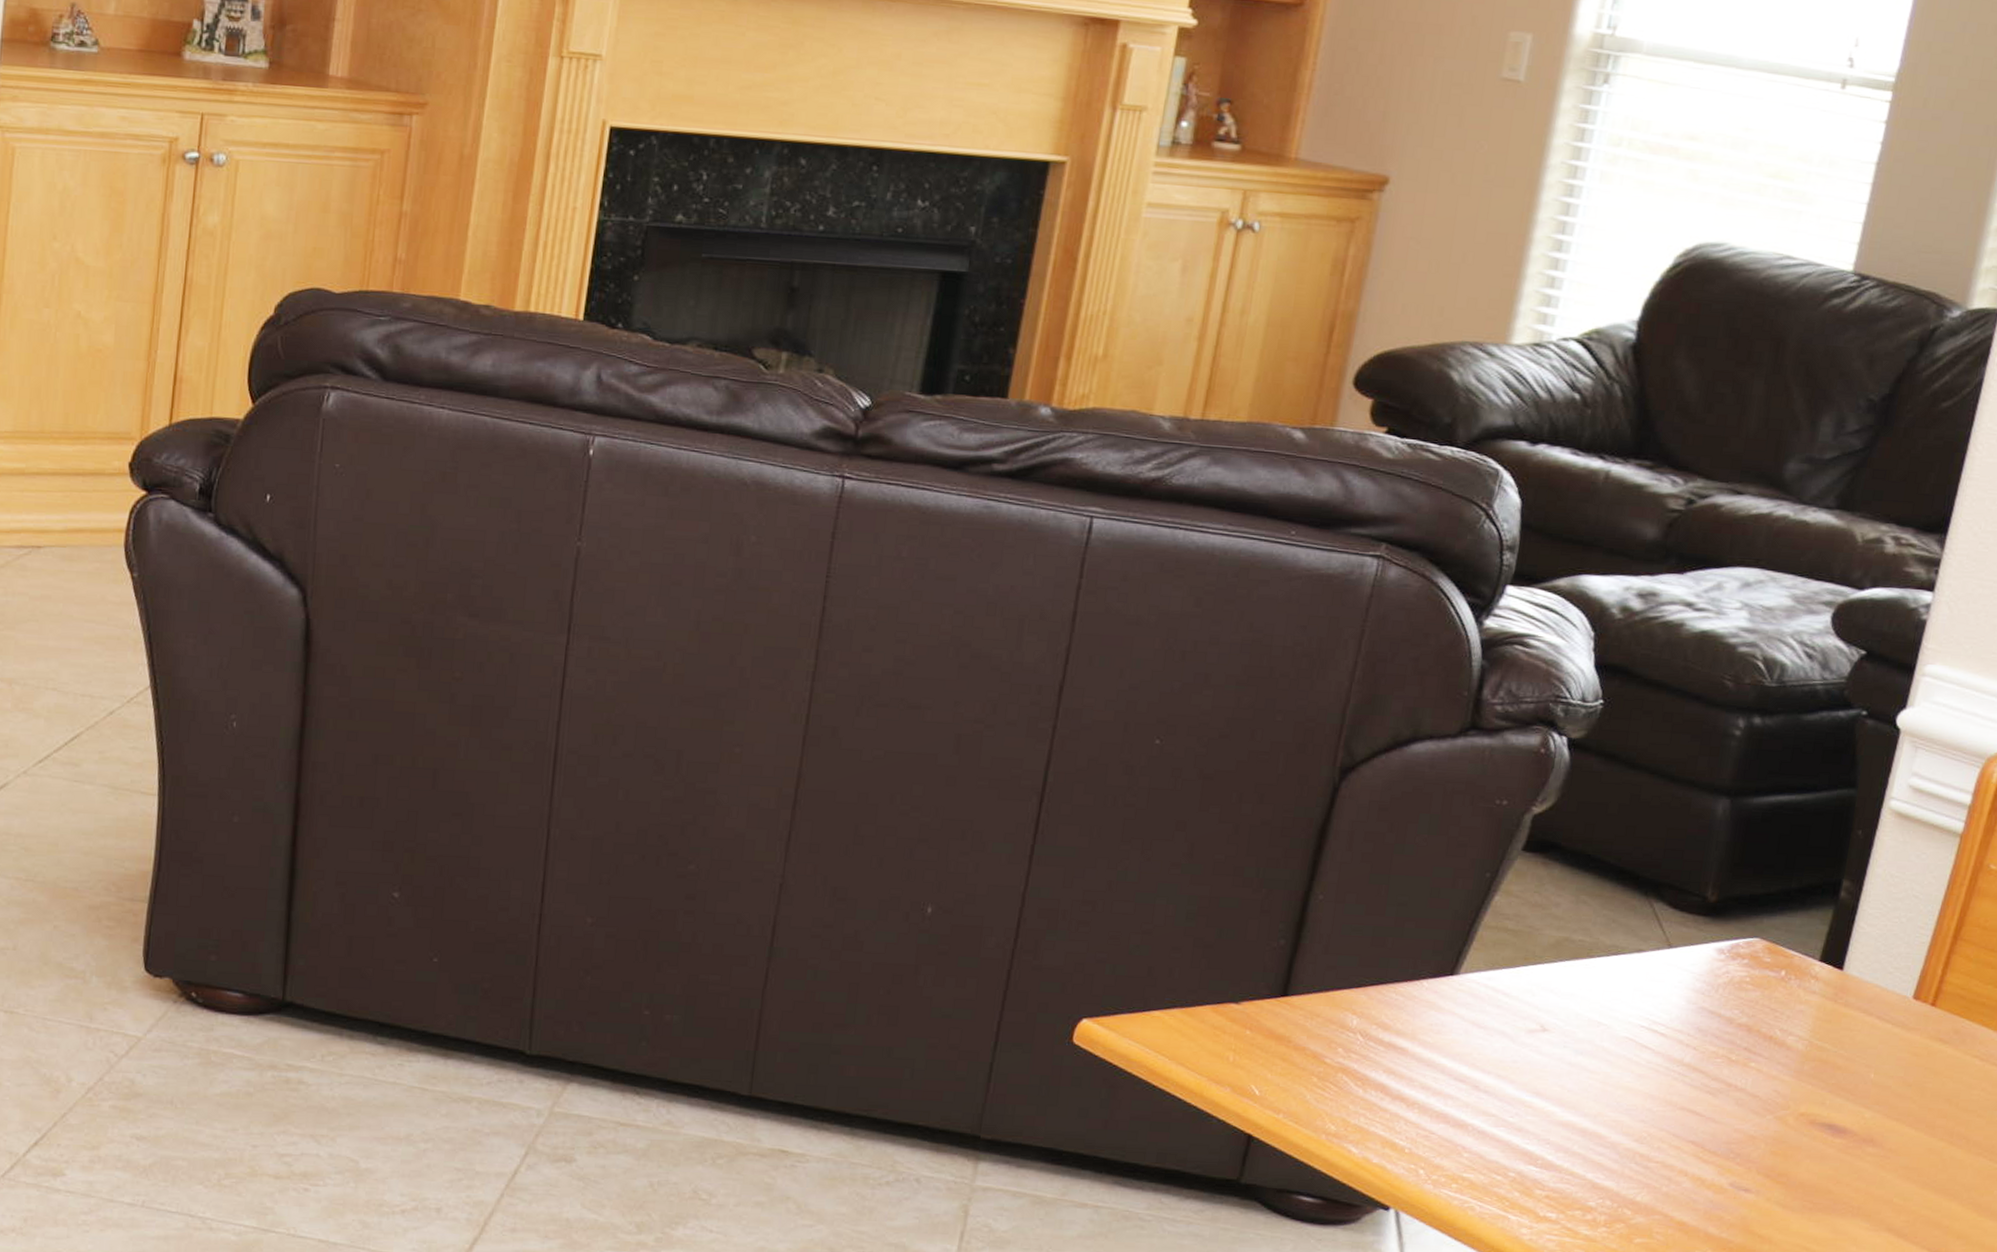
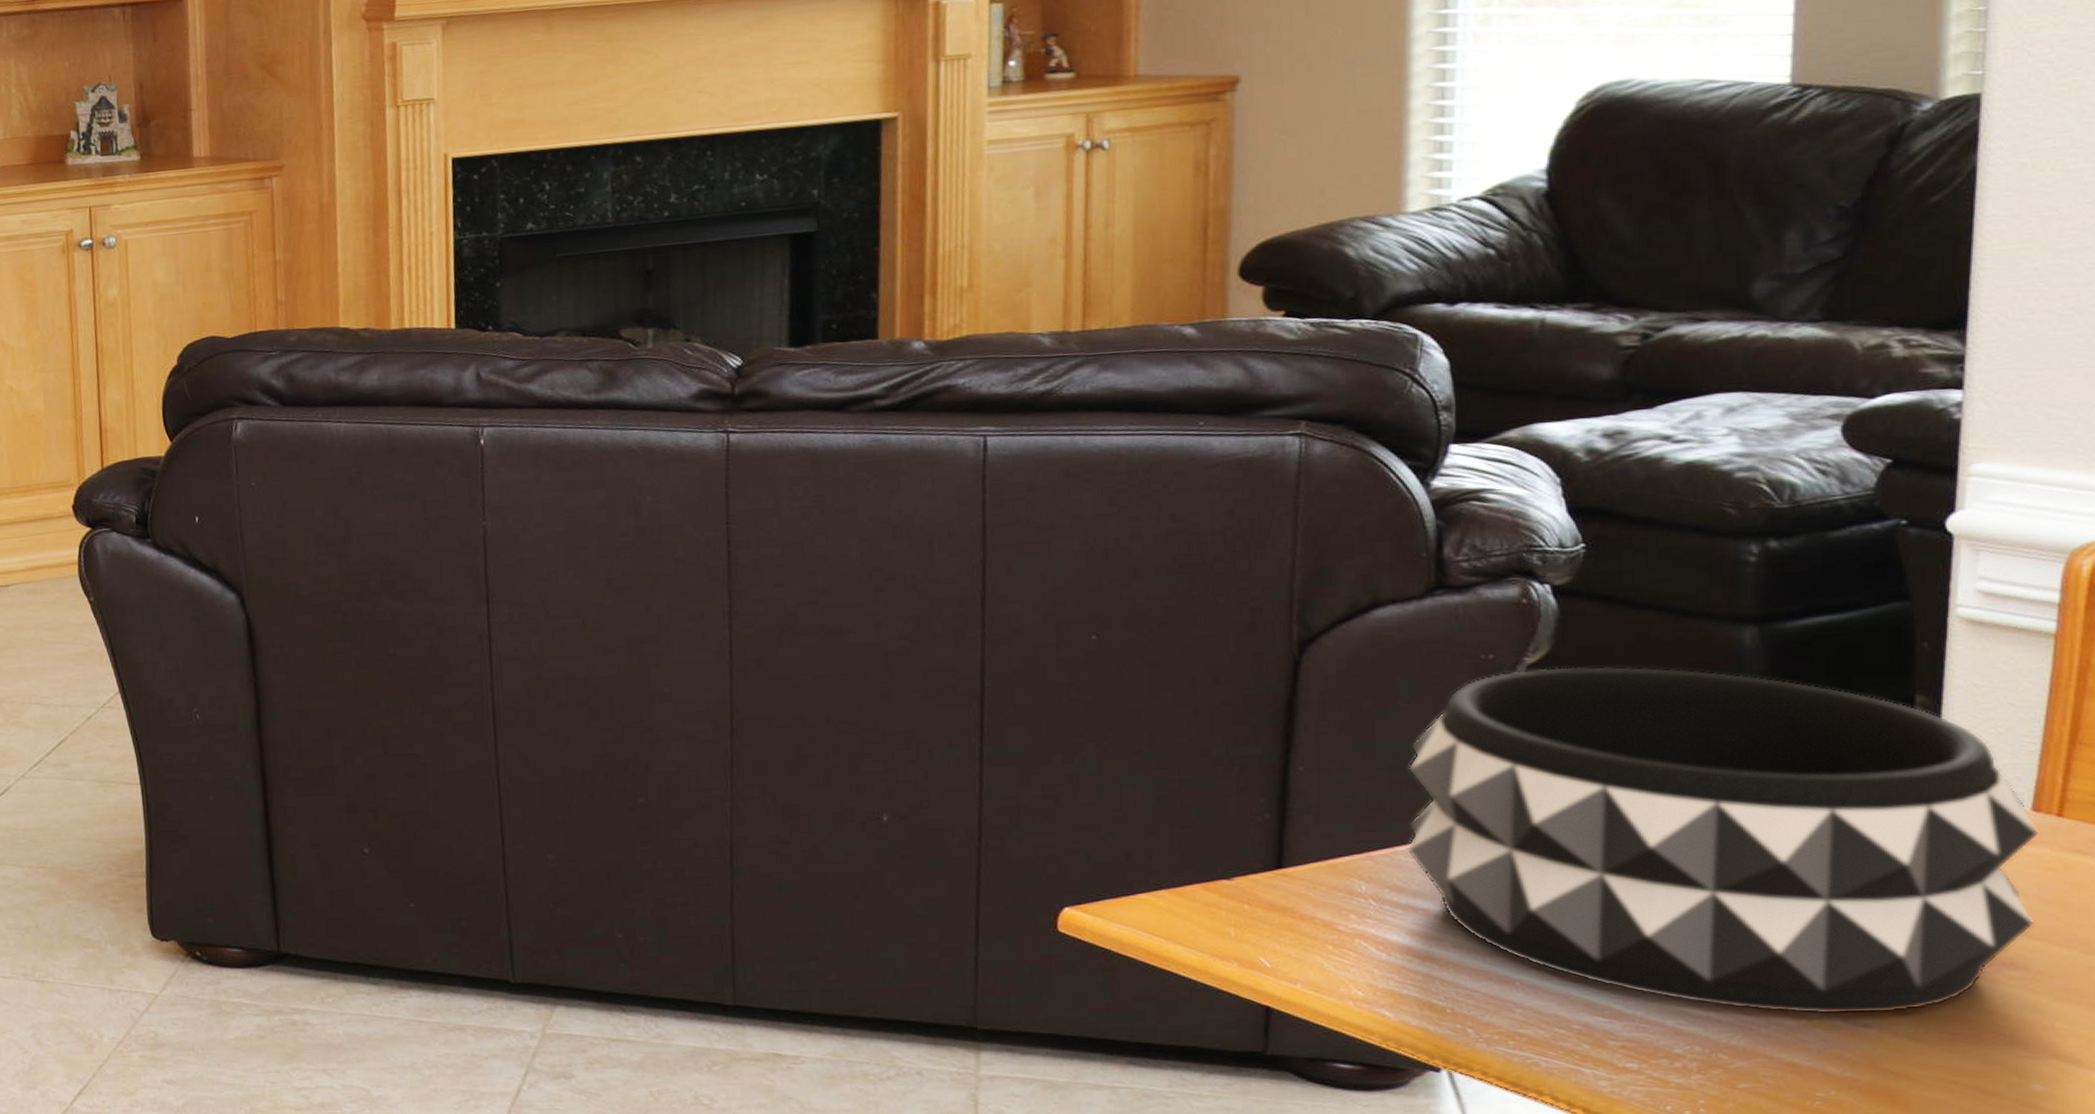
decorative bowl: none [1398,818,1915,1180] -> present [1407,666,2040,1015]

